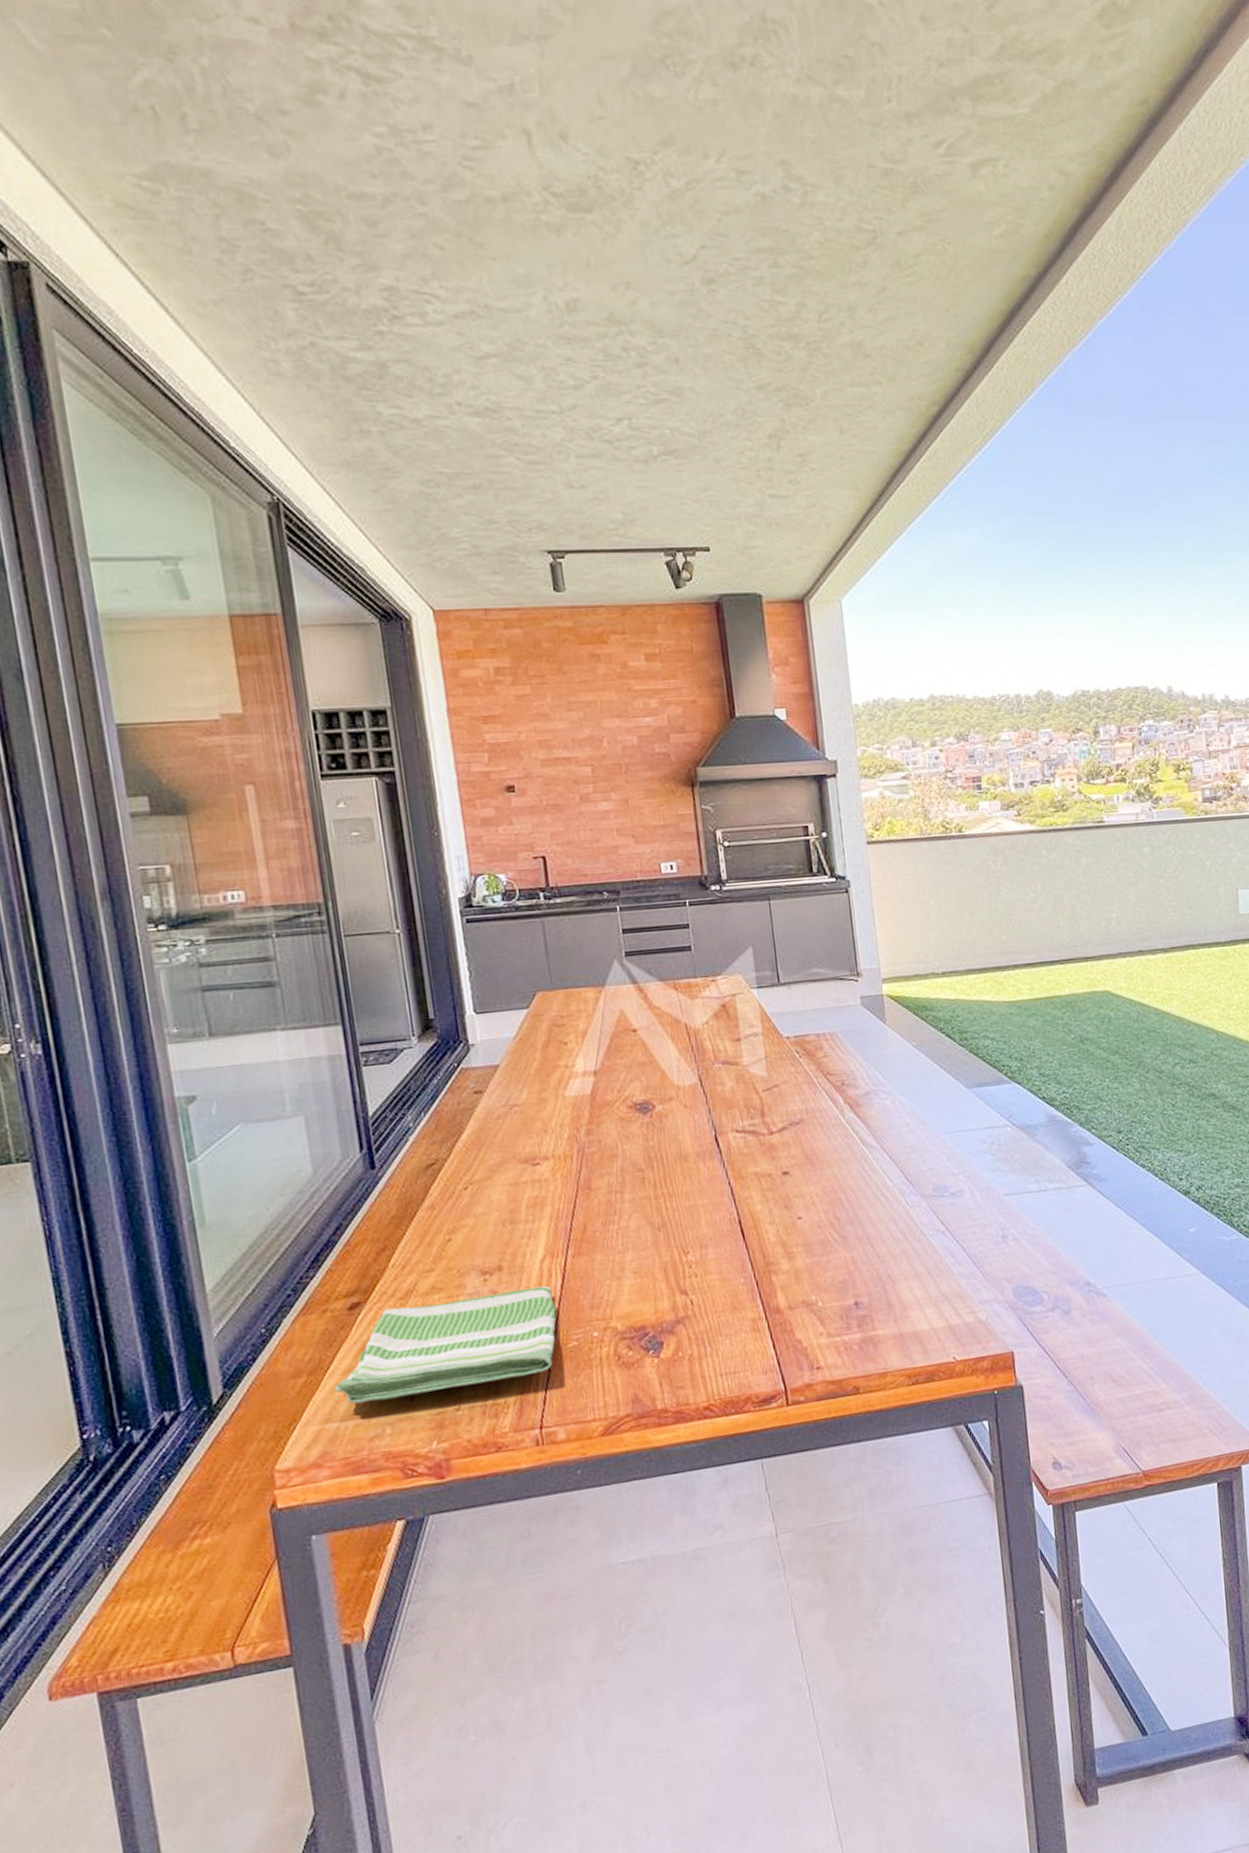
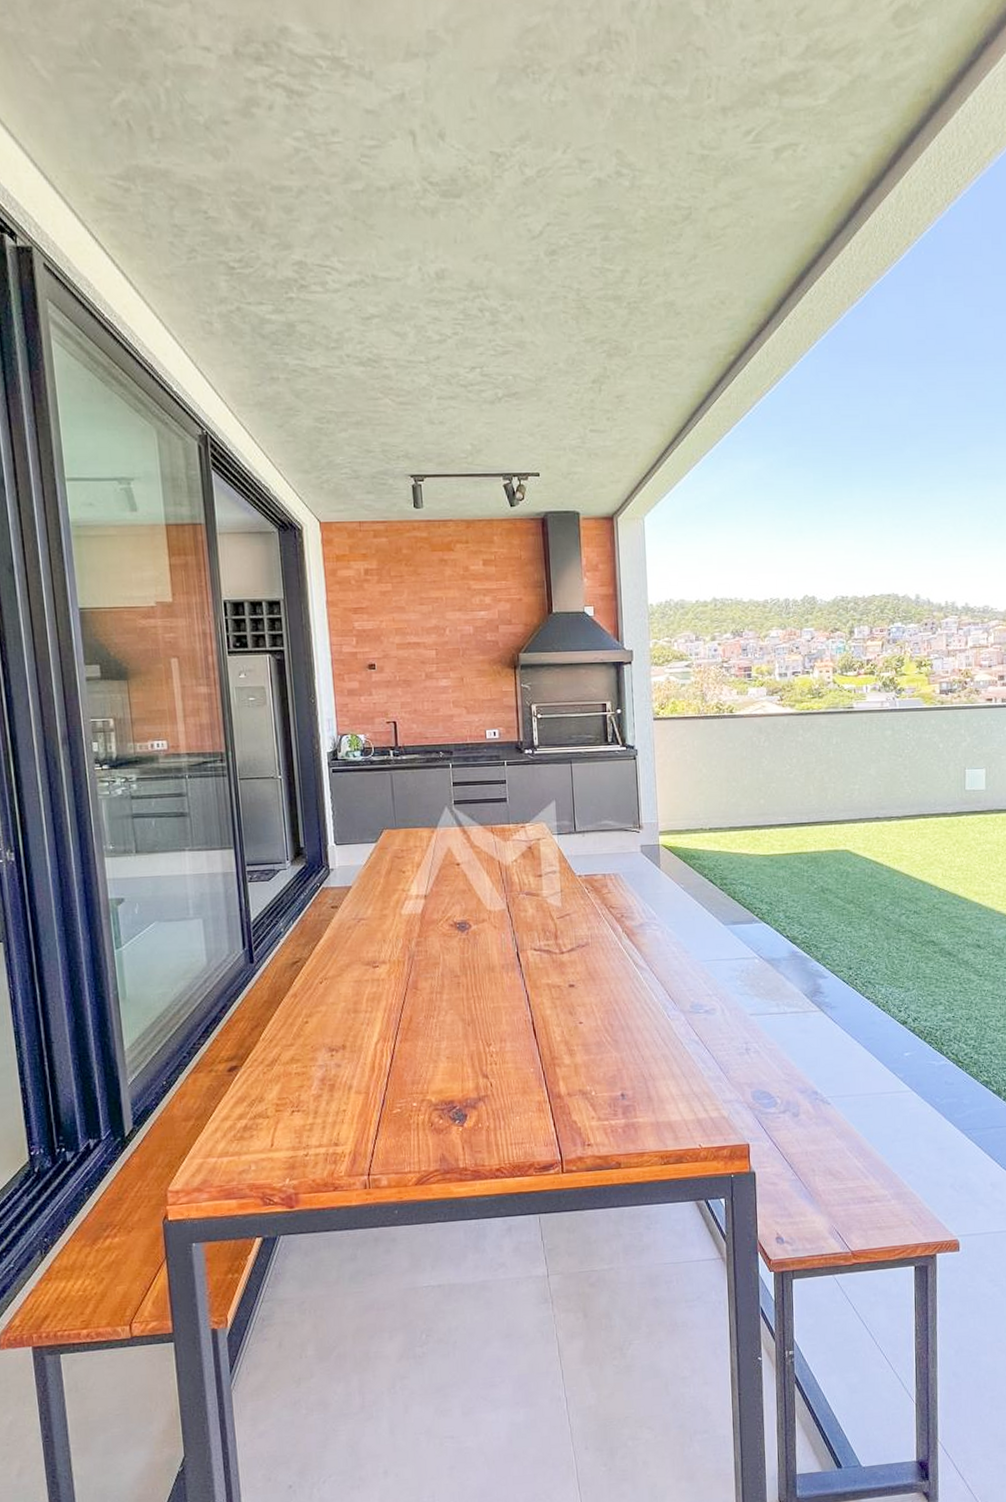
dish towel: present [333,1285,557,1404] -> none [214,1063,386,1145]

